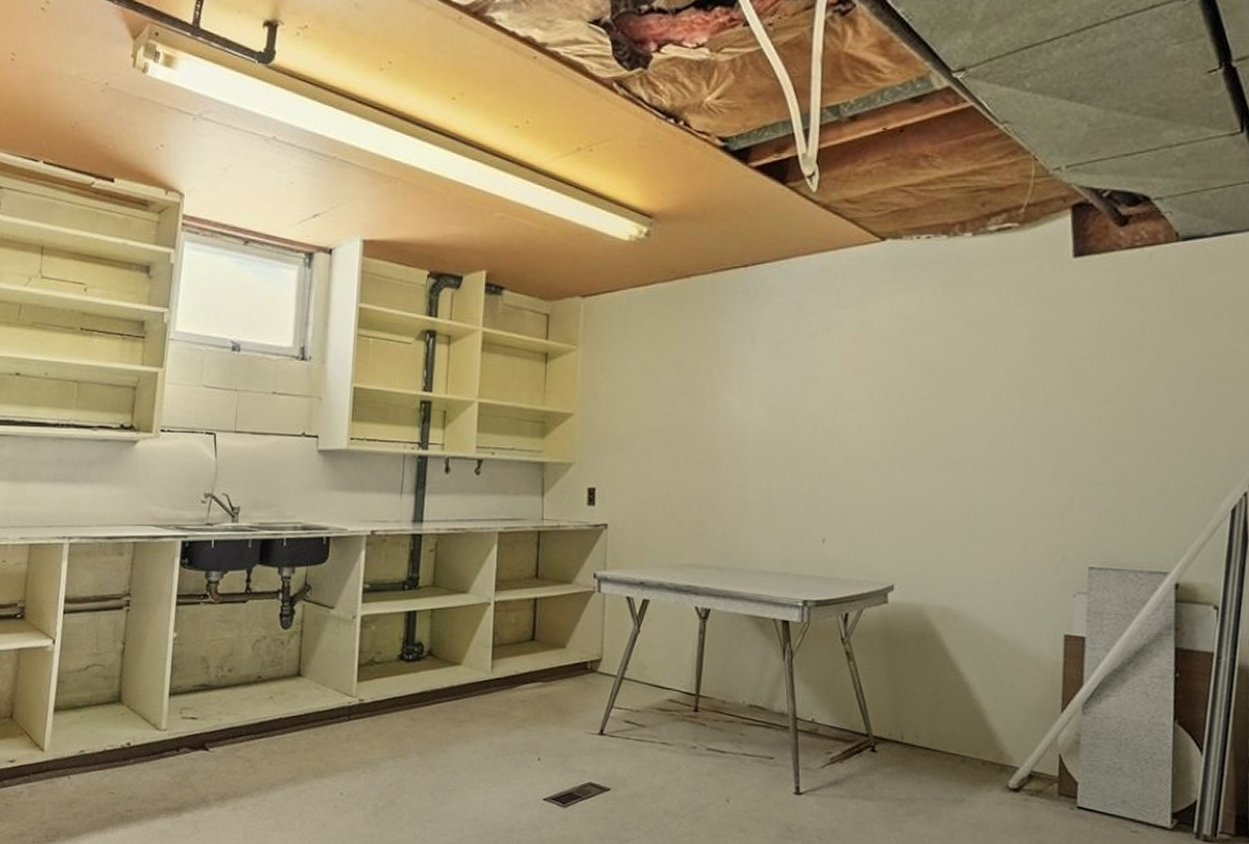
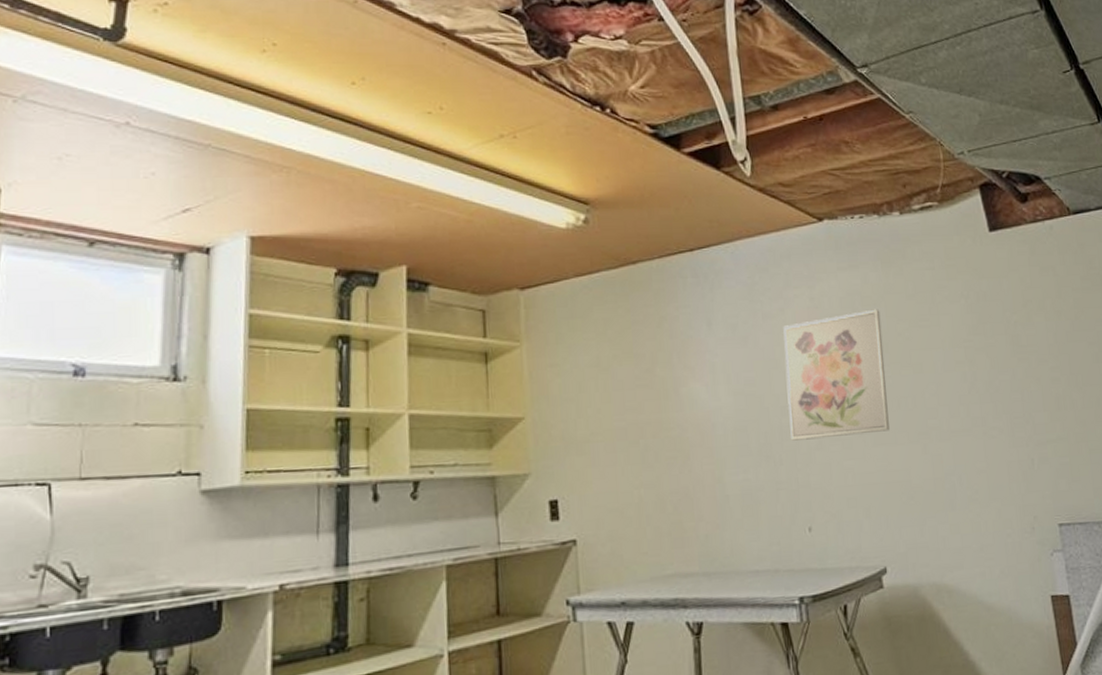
wall art: none [818,334,932,458] -> present [783,309,890,441]

